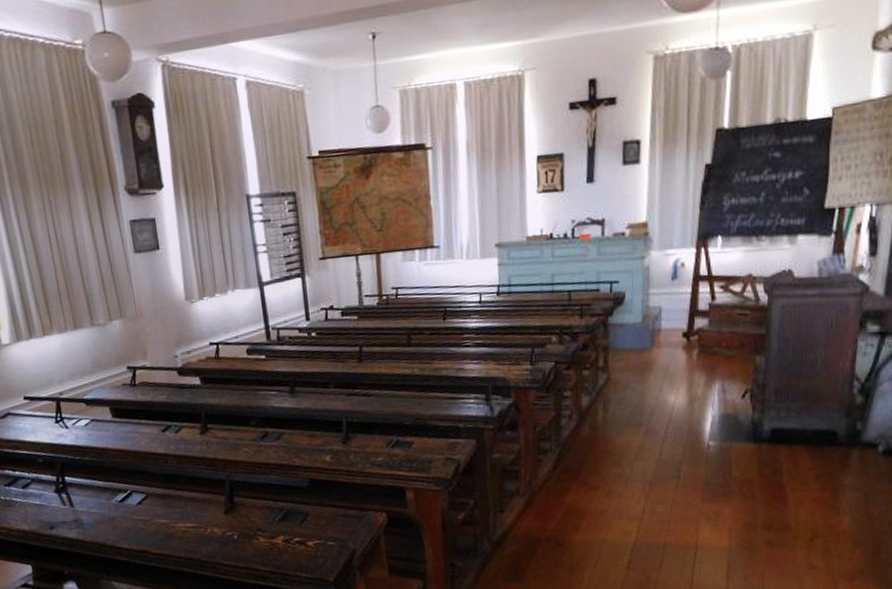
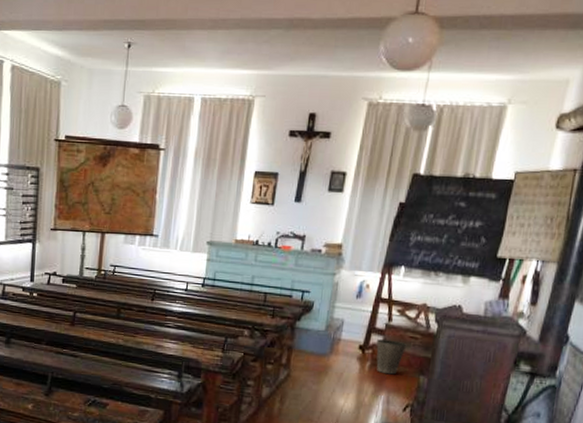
waste basket: none [702,321,736,360] -> present [376,339,407,375]

